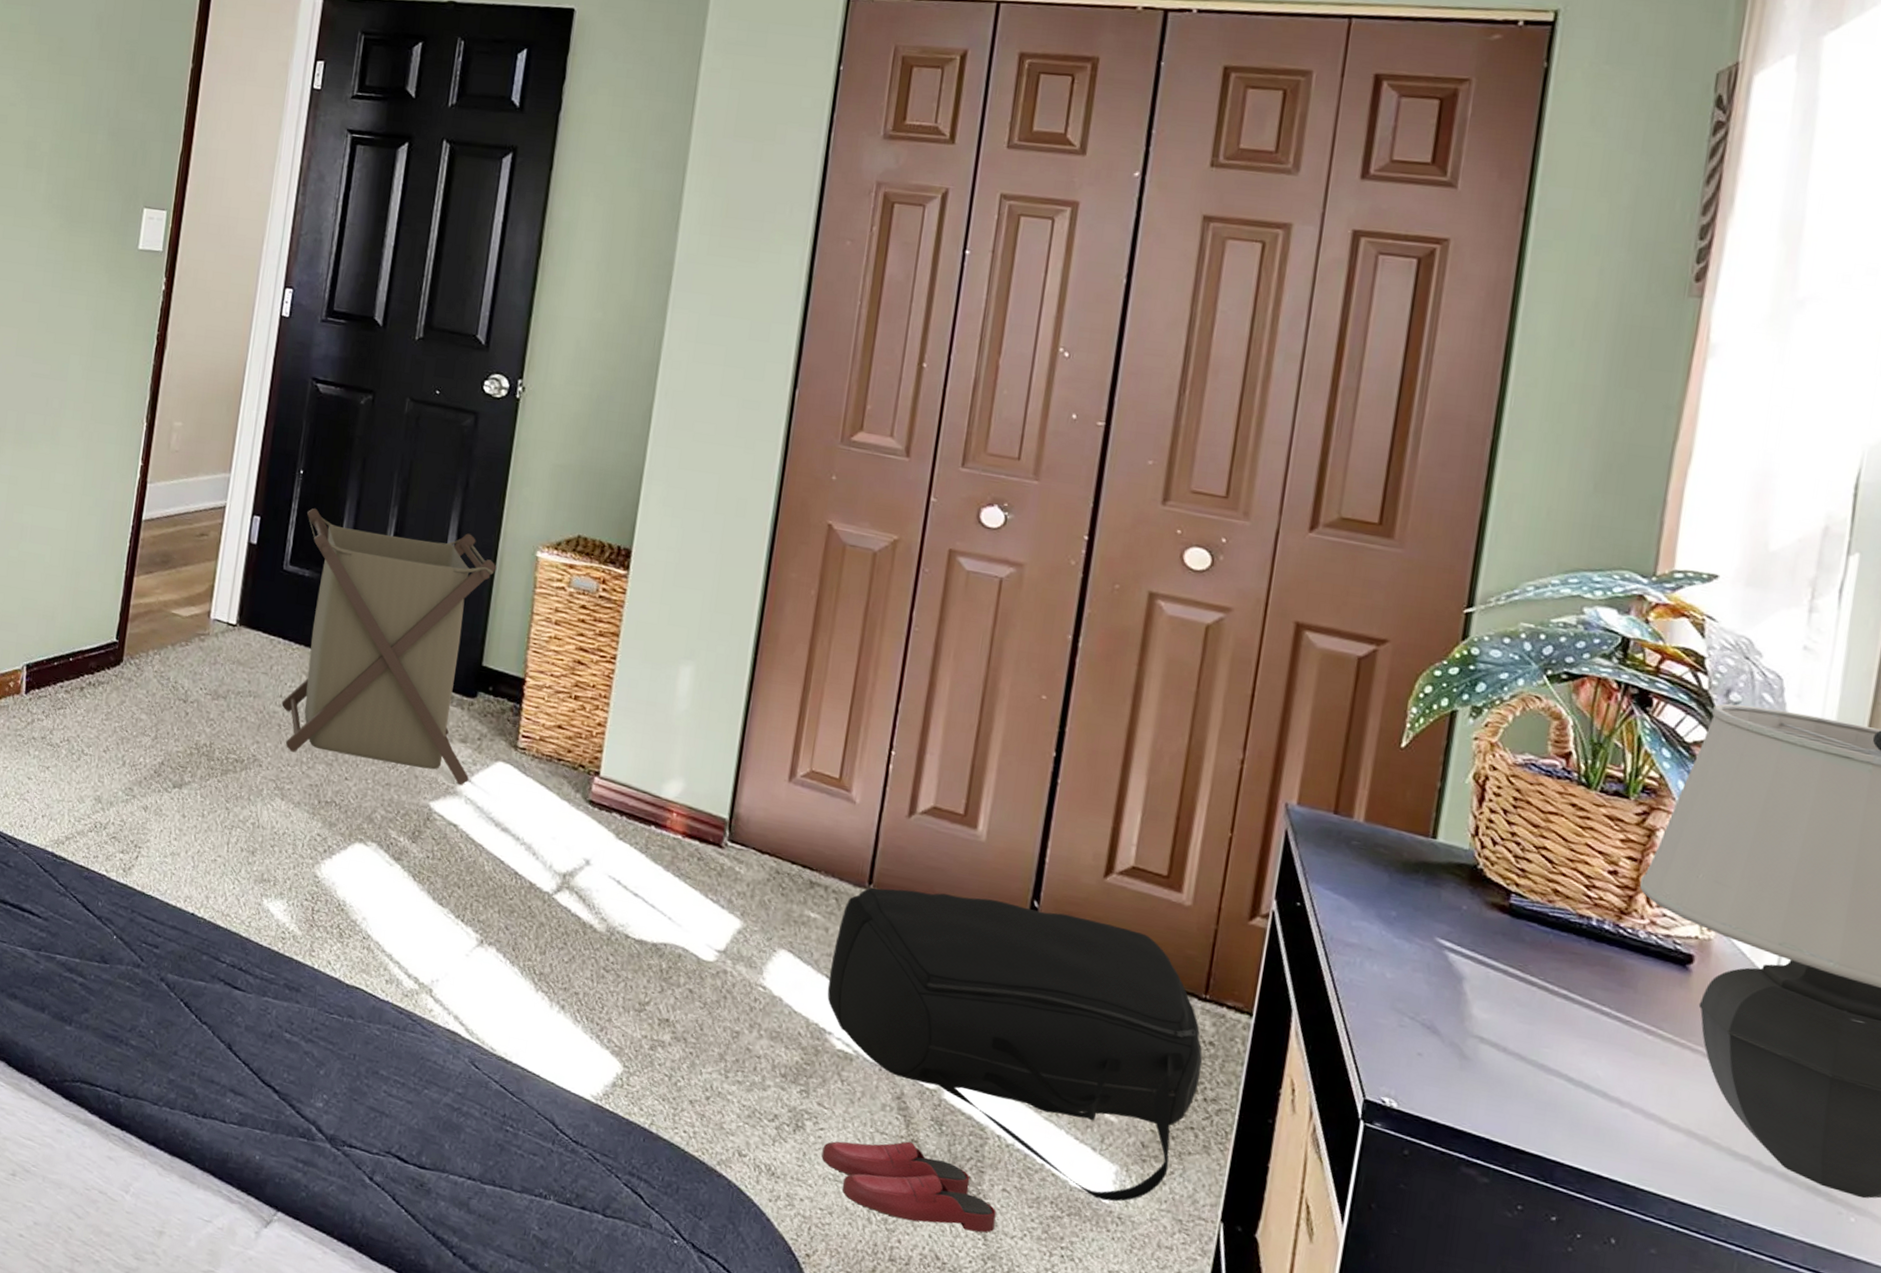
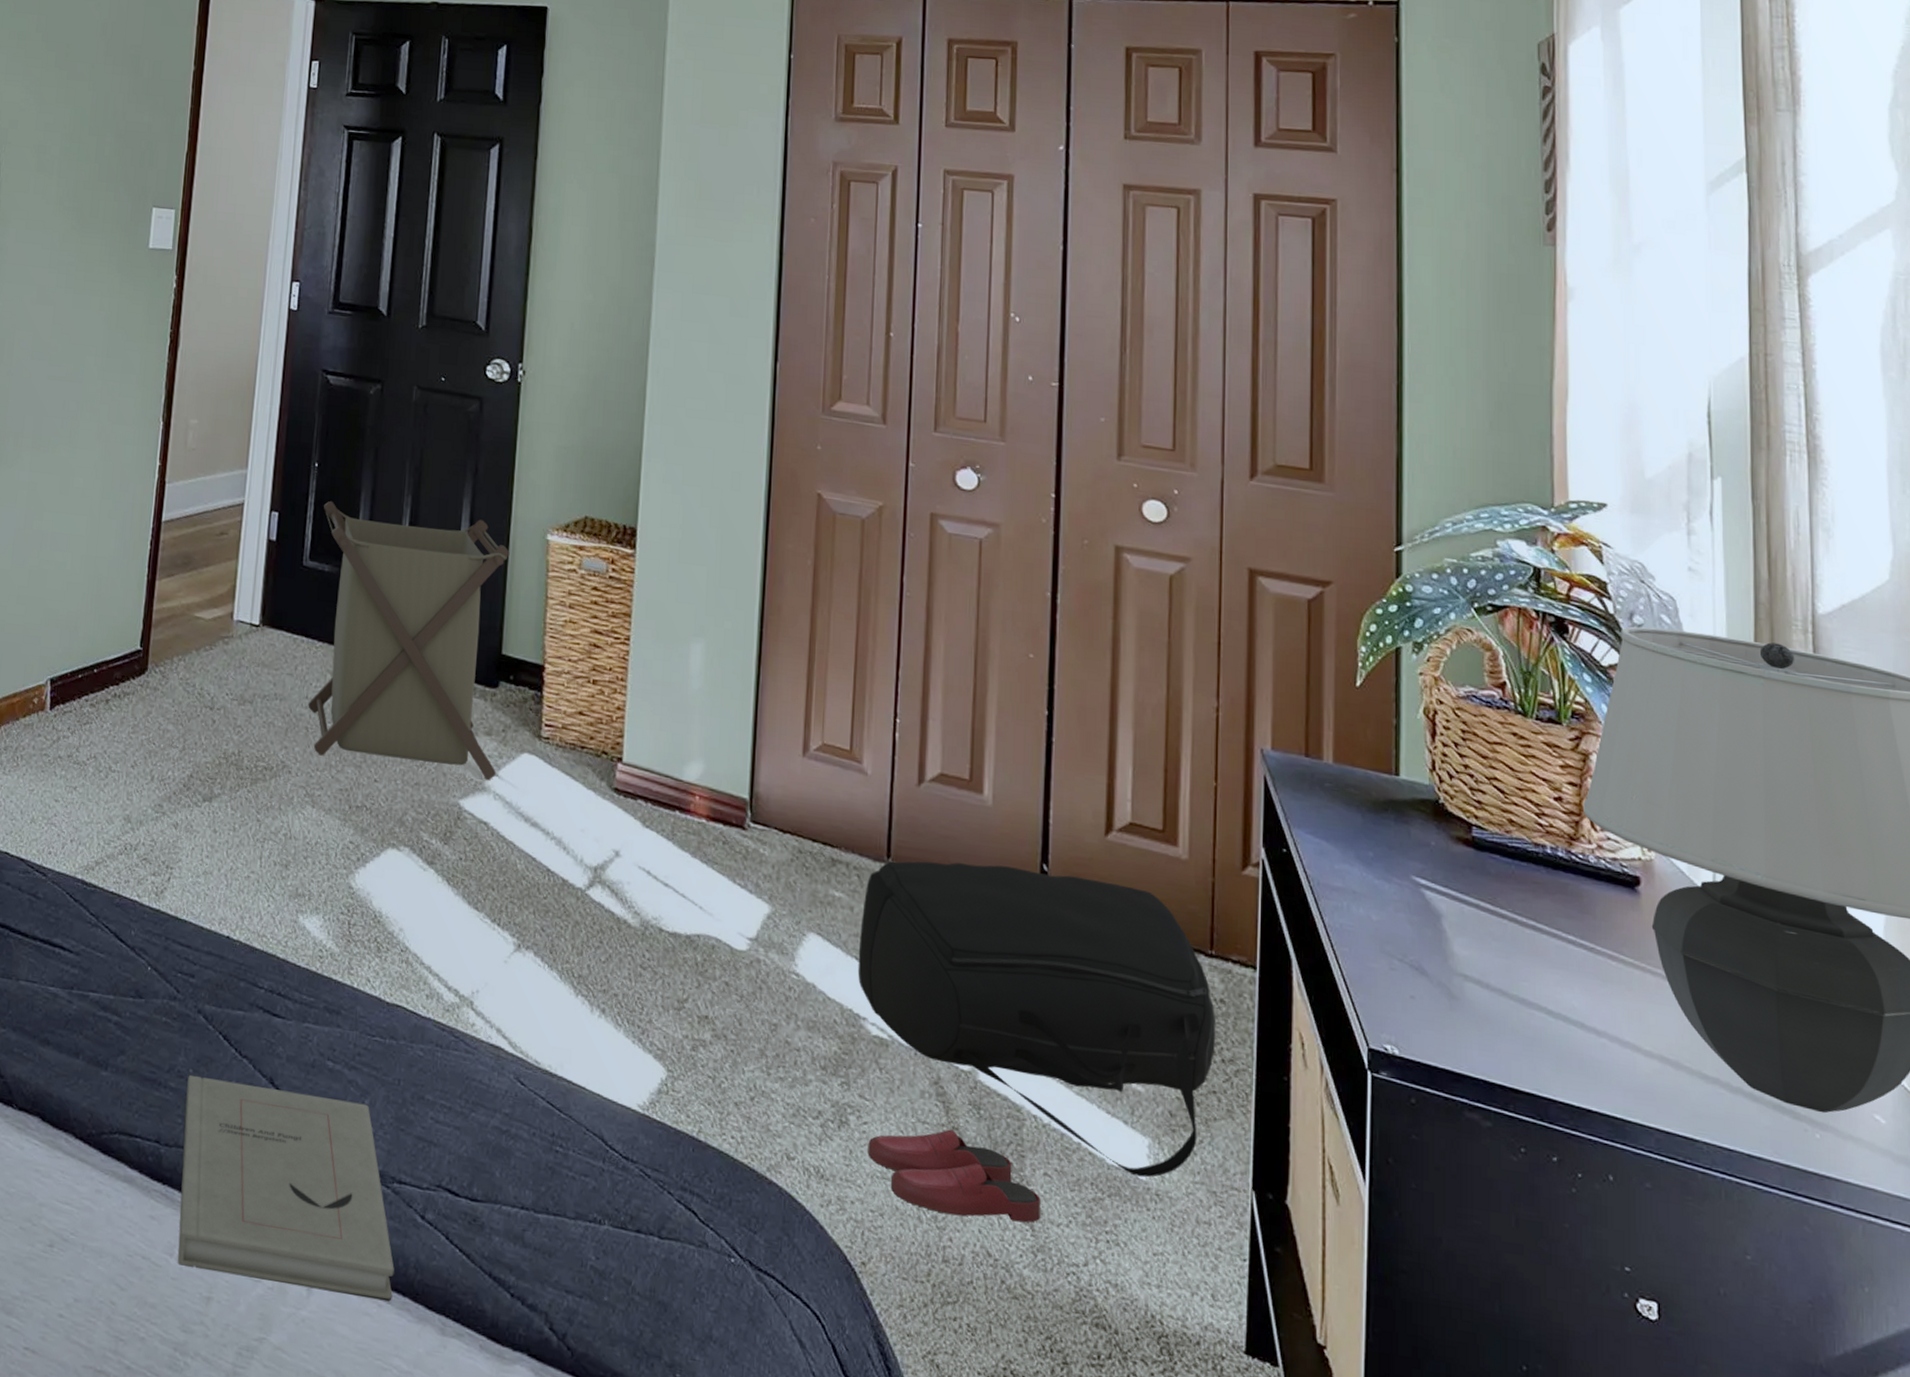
book: none [133,1035,341,1250] -> present [178,1074,394,1302]

